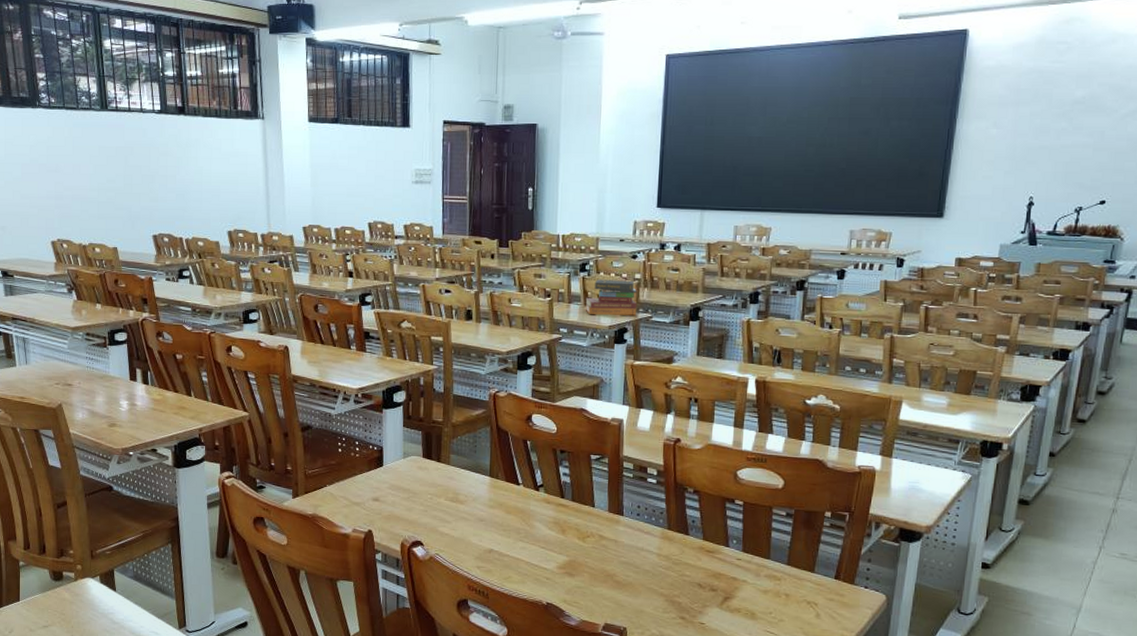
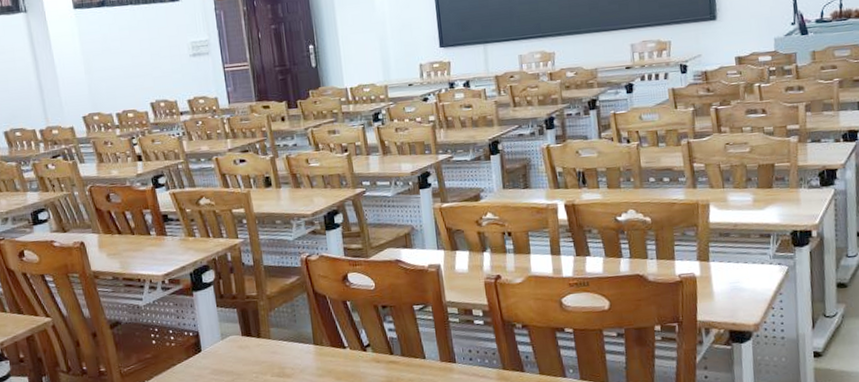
books: present [585,279,638,316] -> none [383,123,437,164]

